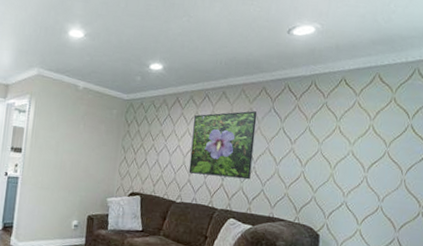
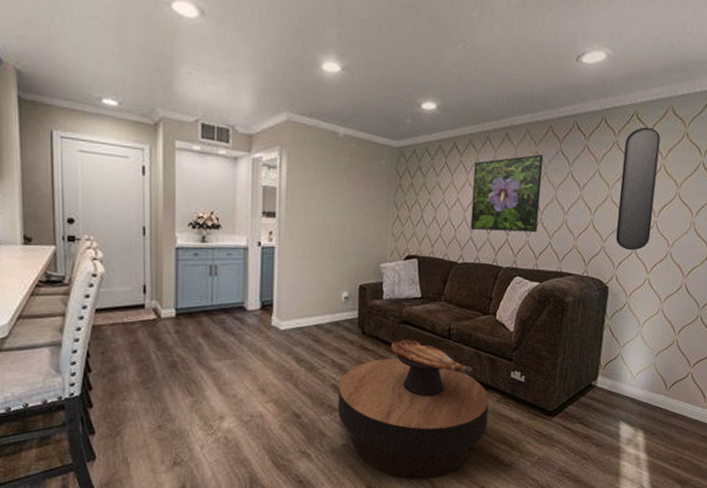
home mirror: none [326,91,369,203] -> present [616,127,661,251]

